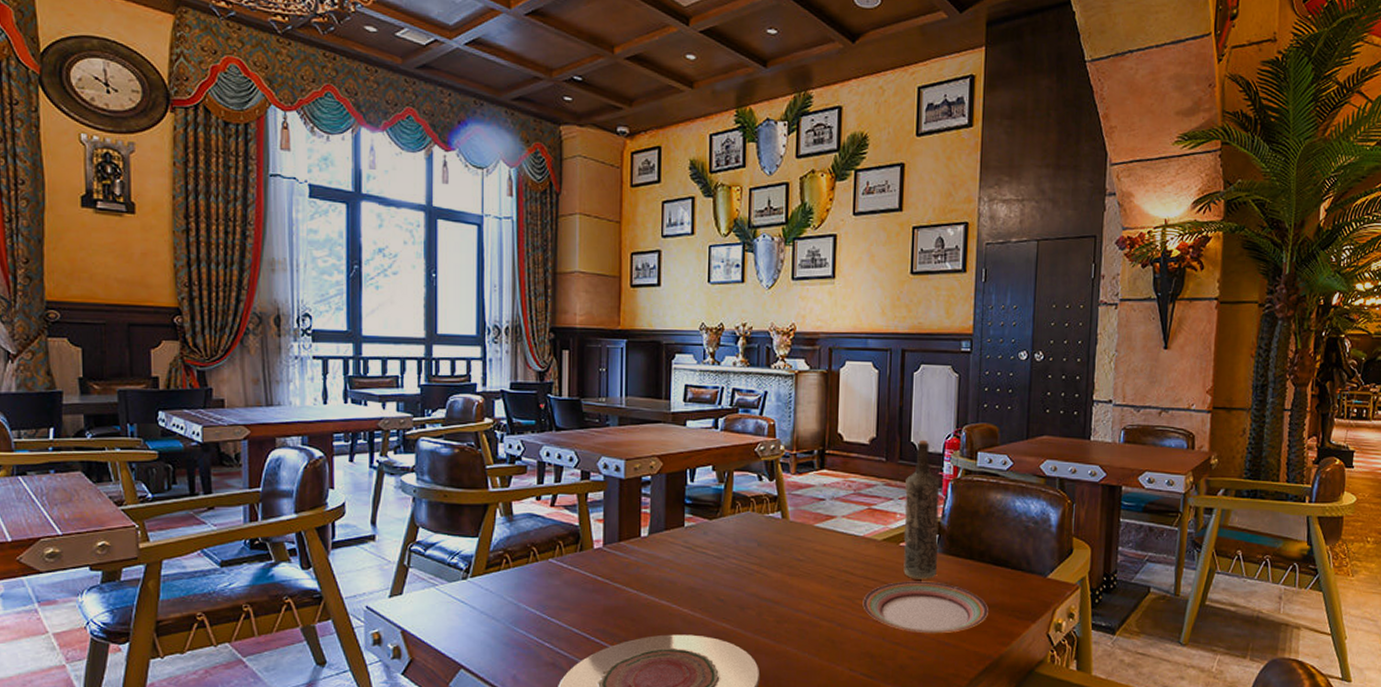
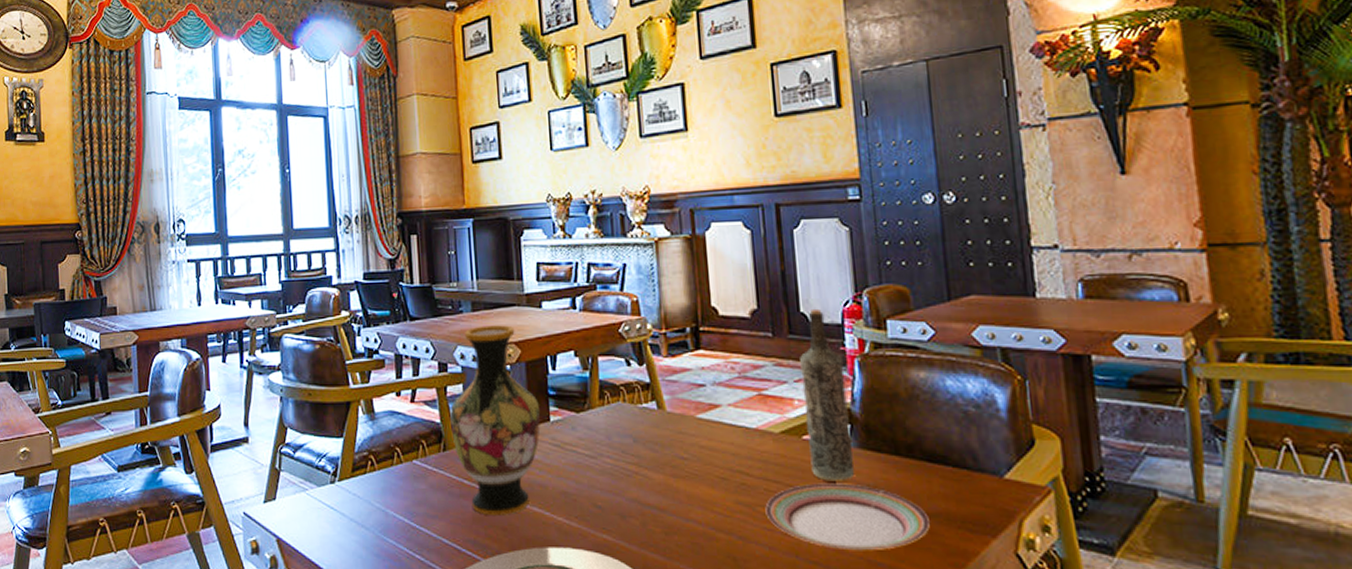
vase: none [589,439,675,608] -> present [450,325,540,515]

